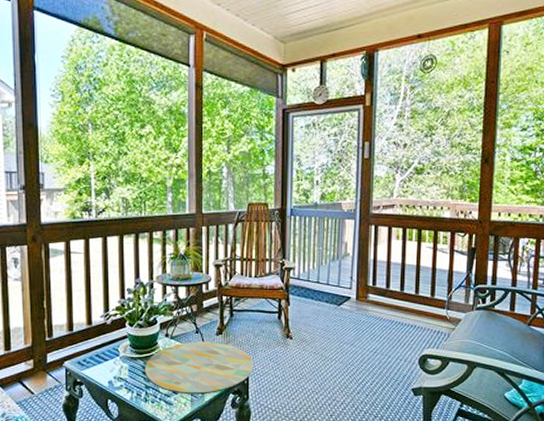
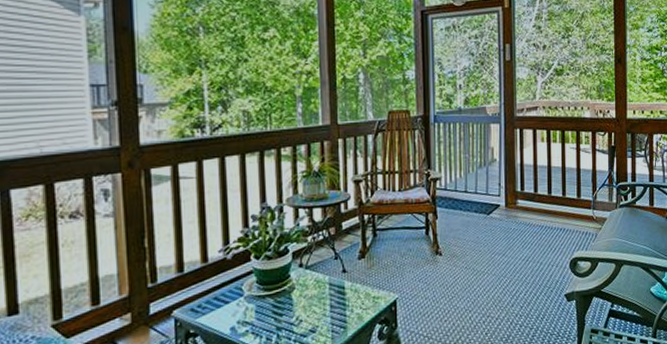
decorative tray: present [144,341,254,393] -> none [274,266,402,331]

